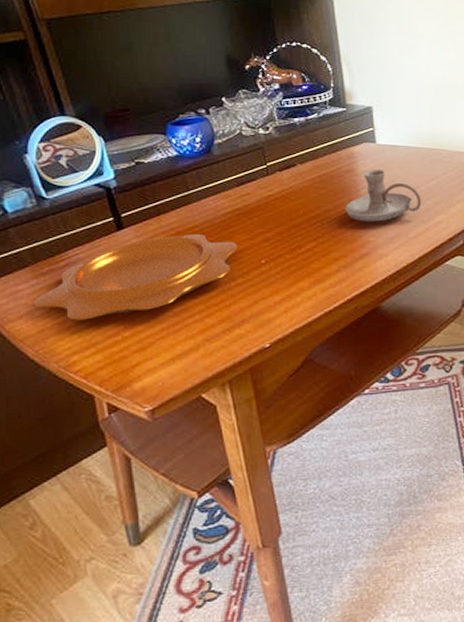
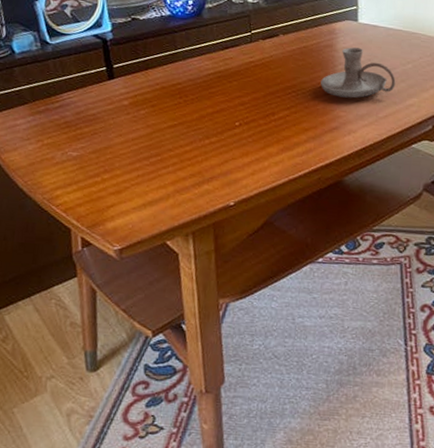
decorative bowl: present [33,234,238,320] -> none [28,90,216,159]

